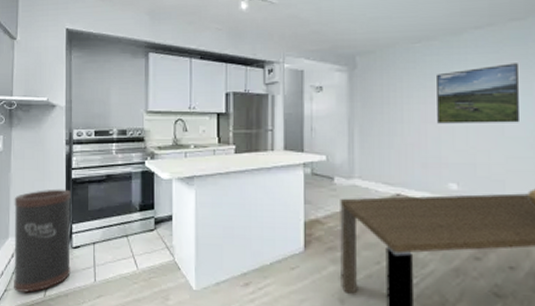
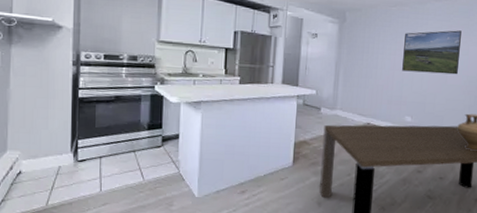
trash can: present [14,189,71,293] -> none [12,106,77,202]

